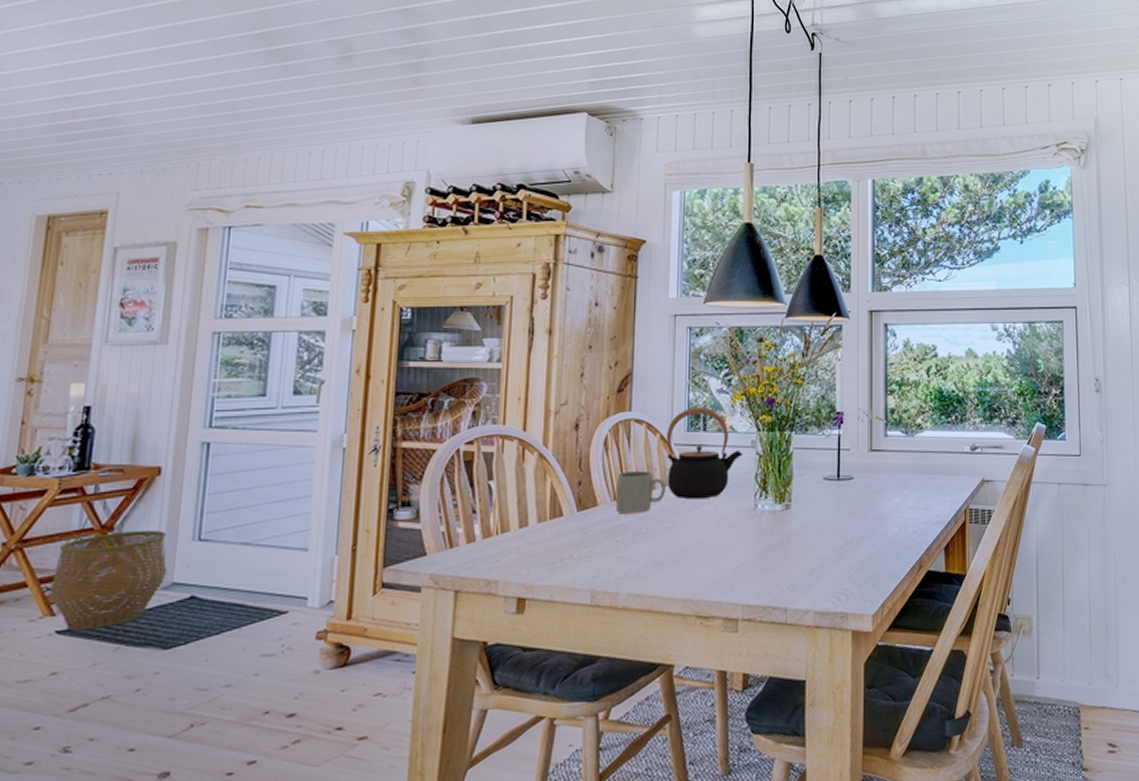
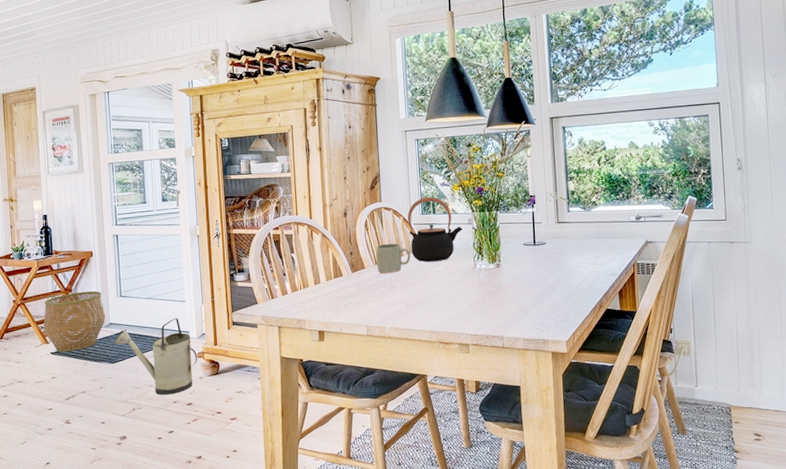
watering can: none [175,575,315,701] -> present [115,318,197,395]

